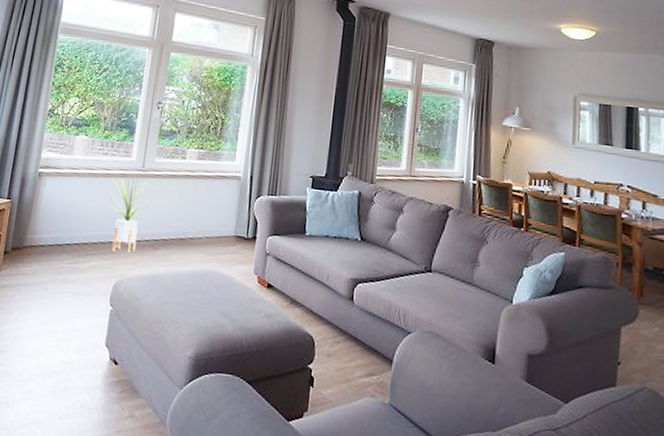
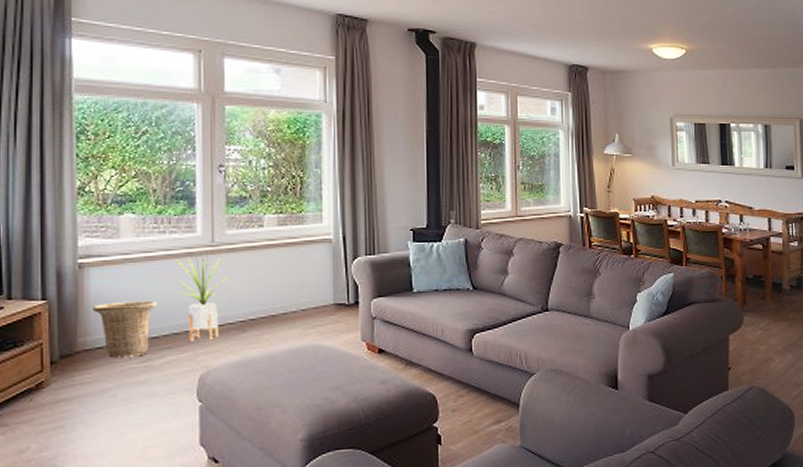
basket: none [43,208,93,258] -> present [93,300,158,358]

